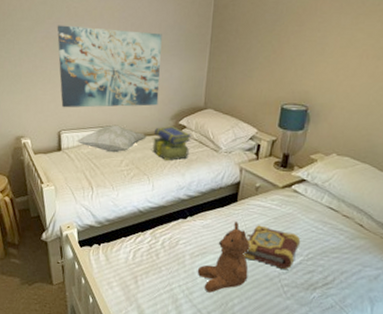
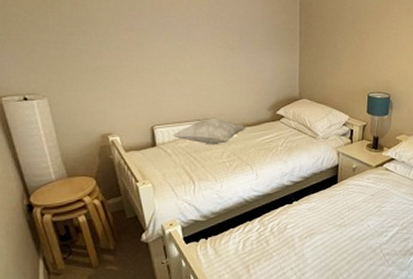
wall art: present [57,25,162,108] -> none [140,17,255,102]
stack of books: present [151,126,191,161] -> none [251,116,290,150]
teddy bear: present [197,222,251,293] -> none [307,202,354,271]
book: present [243,225,301,269] -> none [347,202,396,240]

